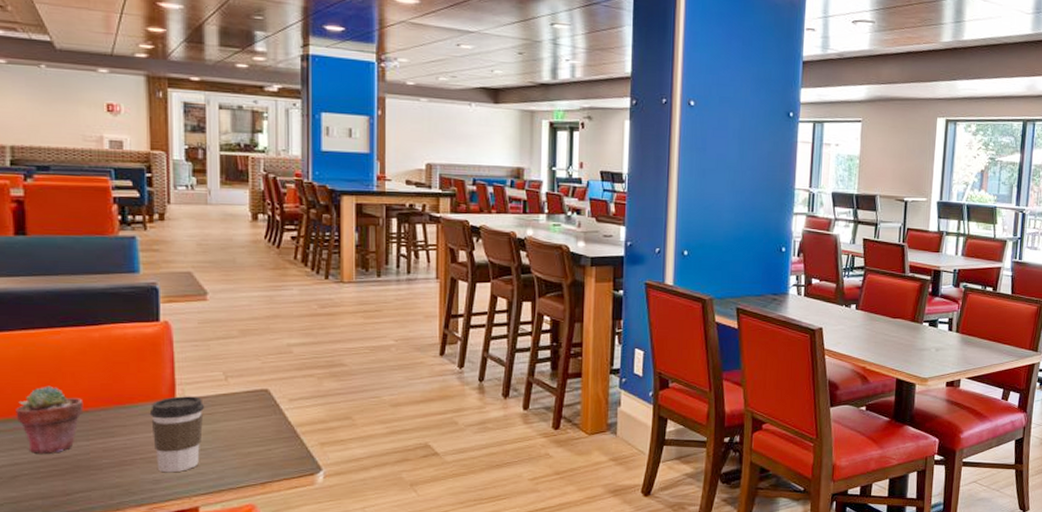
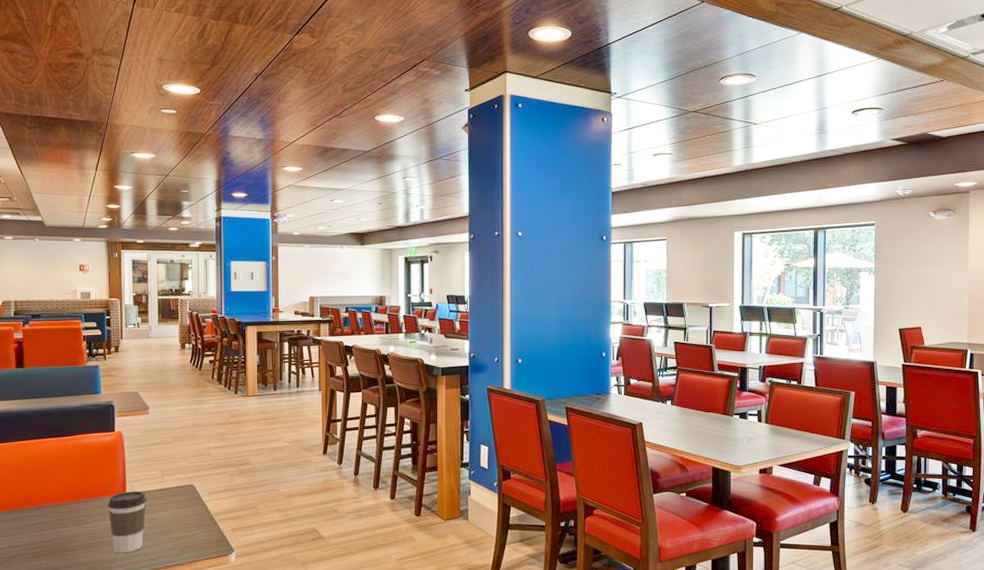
potted succulent: present [15,385,84,454] -> none [15,484,61,538]

